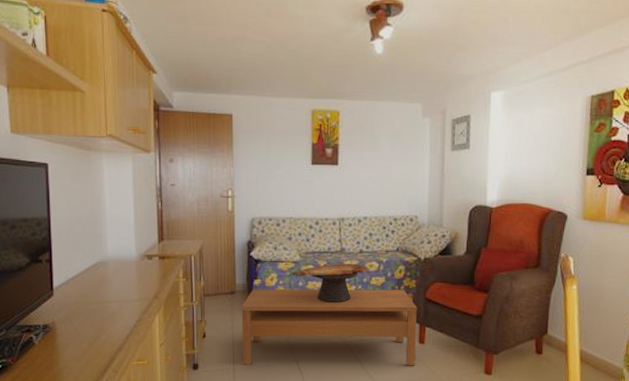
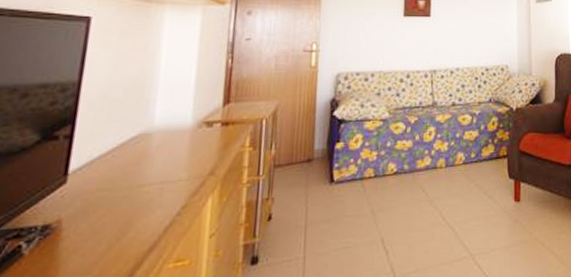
coffee table: present [241,288,417,366] -> none [315,143,512,252]
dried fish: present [292,263,368,304] -> none [379,117,461,165]

